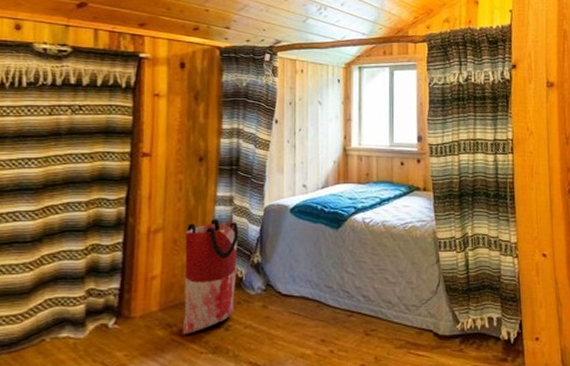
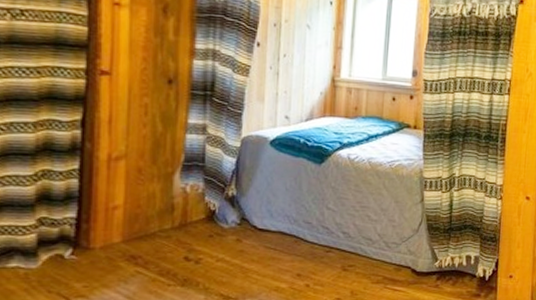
bag: present [182,218,239,335] -> none [148,147,213,267]

